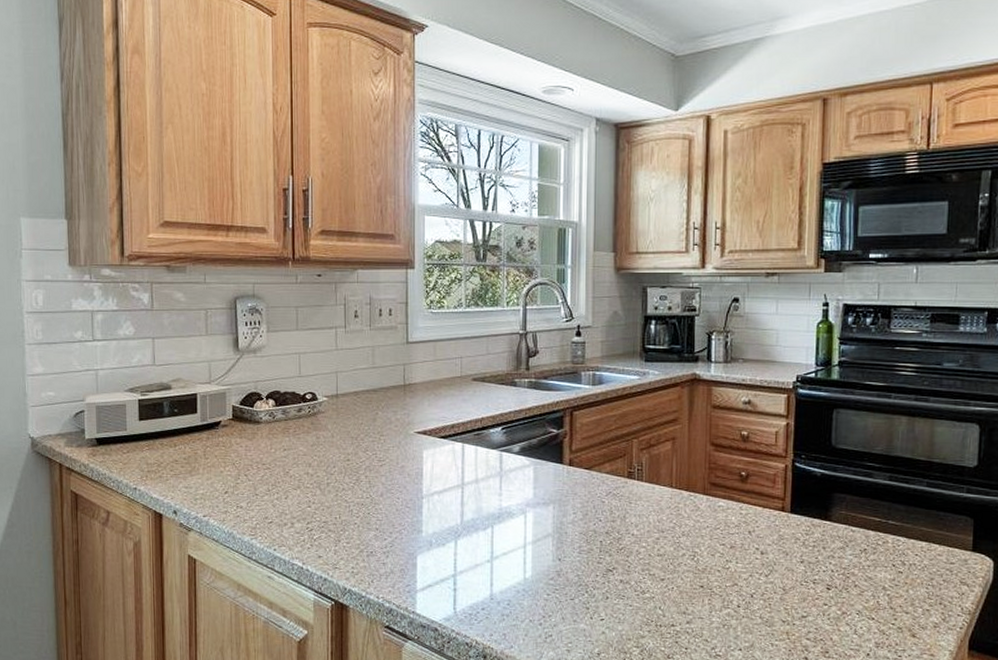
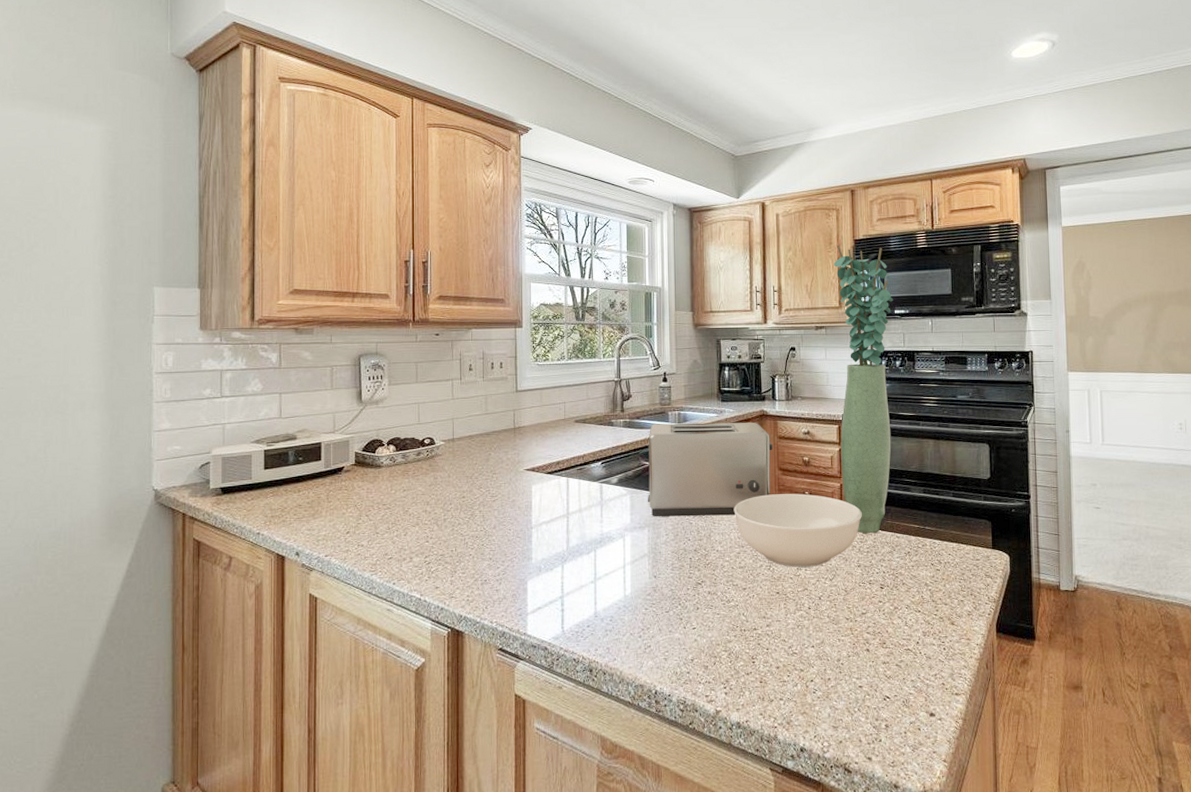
toaster: none [554,385,705,495] -> present [648,422,773,517]
bowl: none [654,473,810,559] -> present [733,493,862,567]
vase: none [787,169,869,525] -> present [833,245,893,534]

